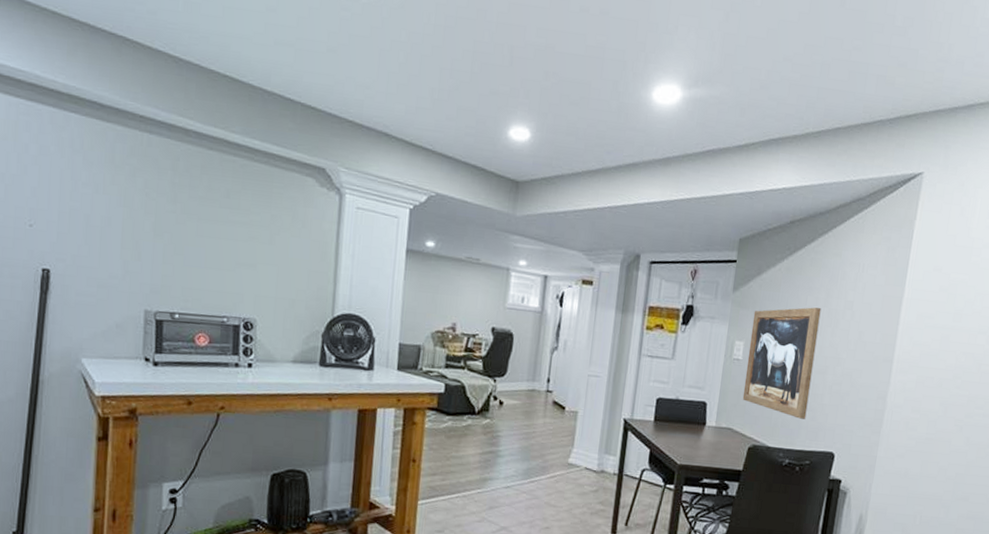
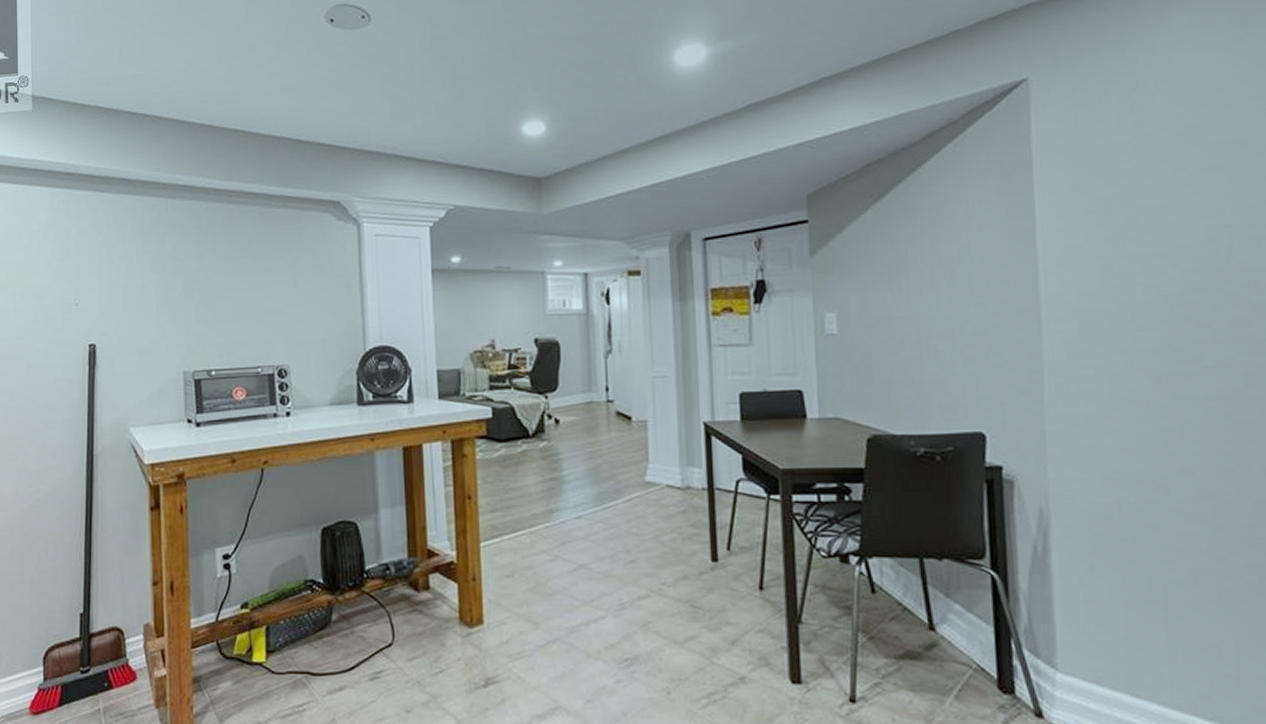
wall art: present [742,307,821,419] -> none [841,259,936,396]

